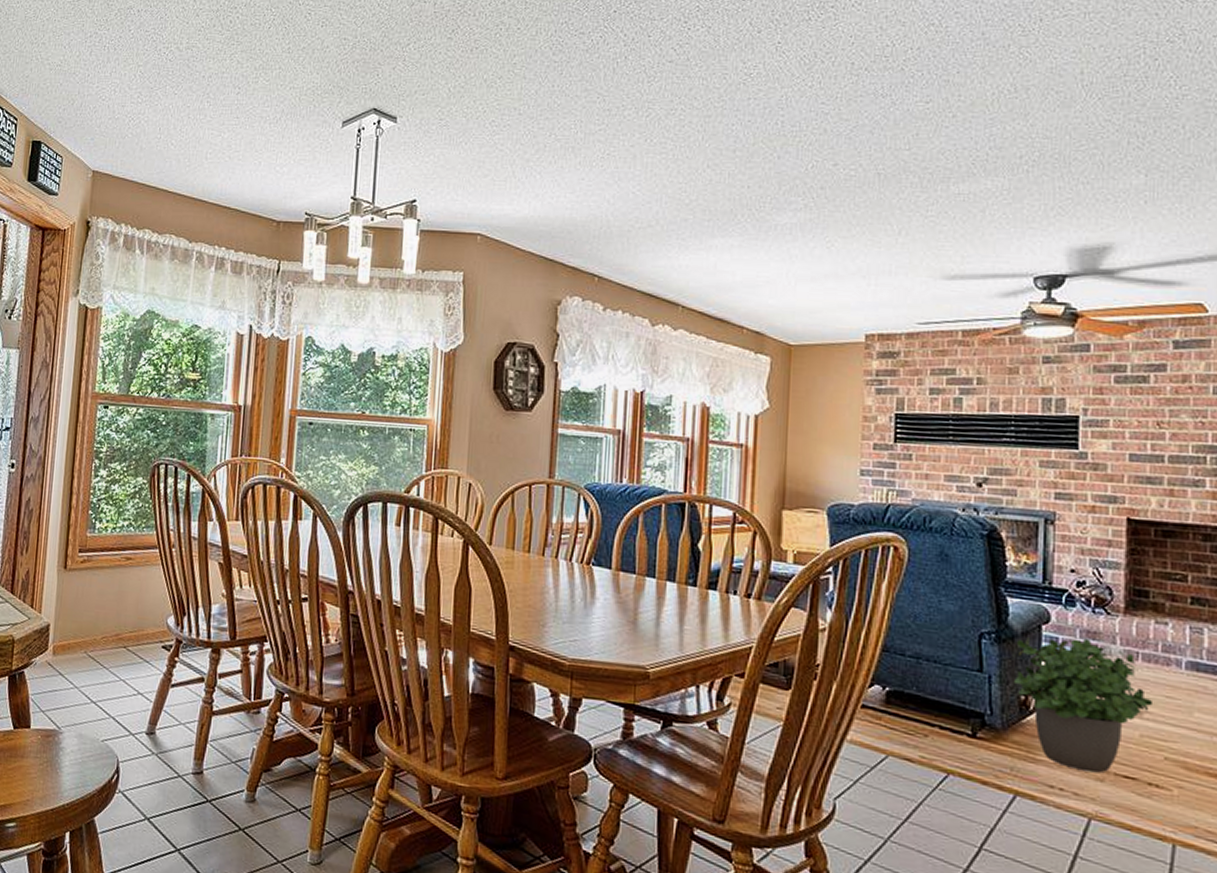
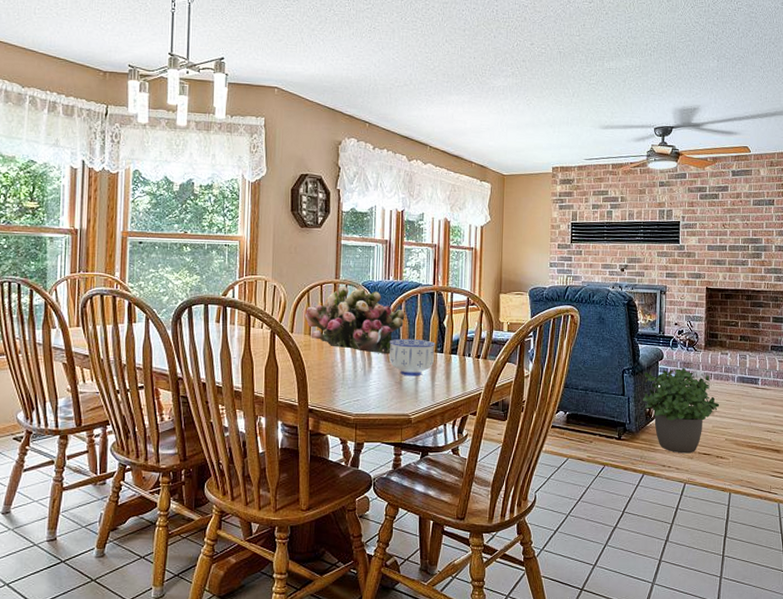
flower arrangement: none [507,487,643,581] -> present [304,285,405,353]
bowl: none [620,562,686,616] -> present [389,338,435,376]

